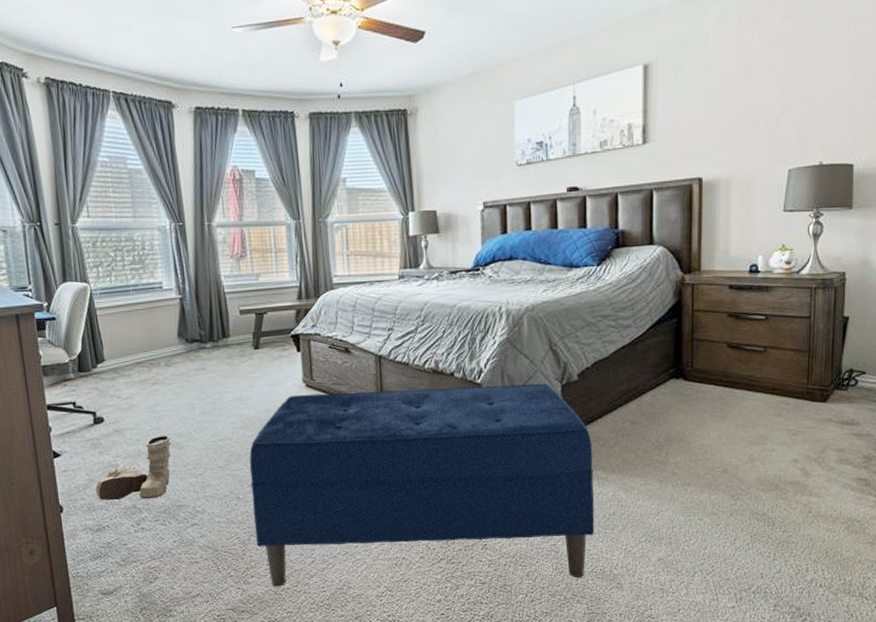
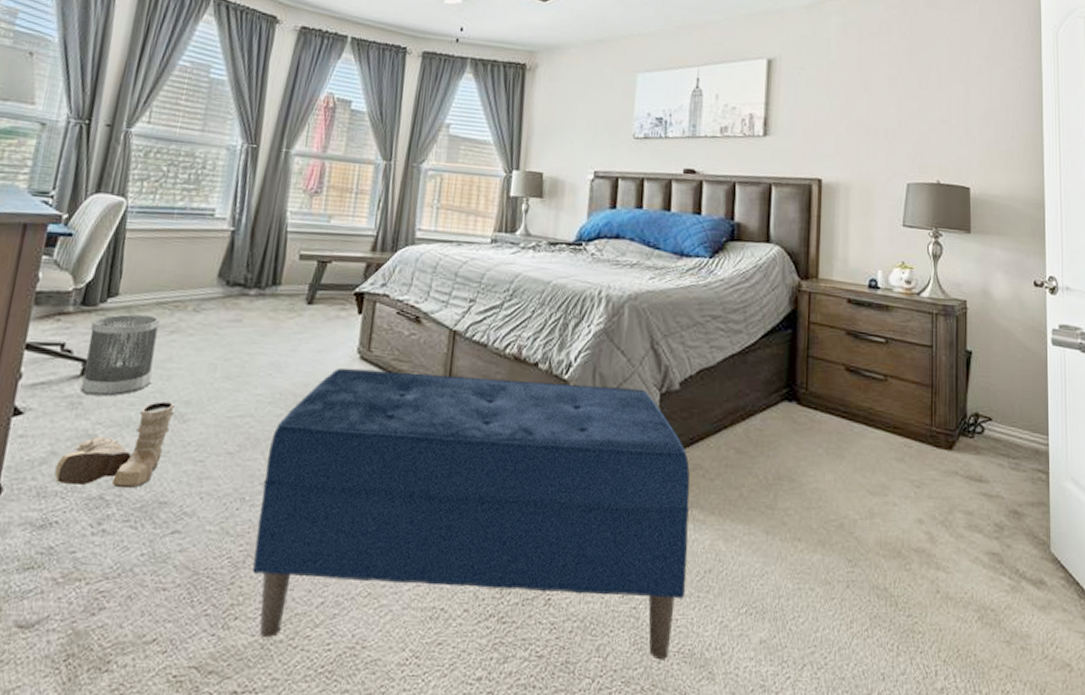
wastebasket: none [91,373,148,437] -> present [80,314,161,397]

